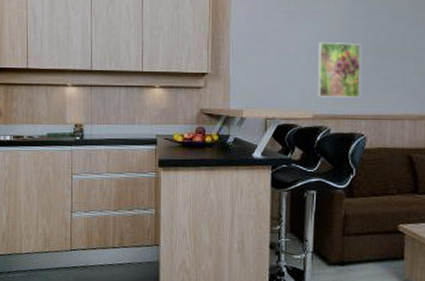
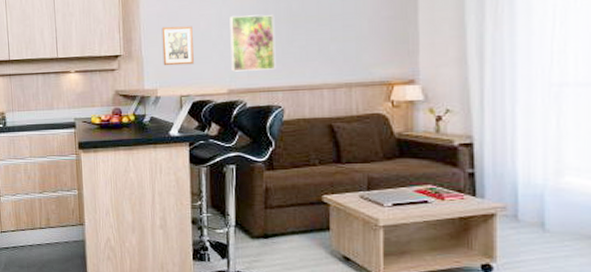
picture frame: none [250,47,281,88] -> present [161,26,194,66]

